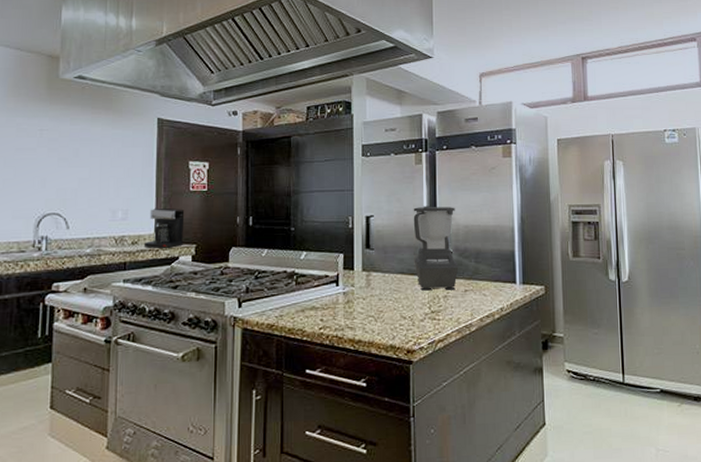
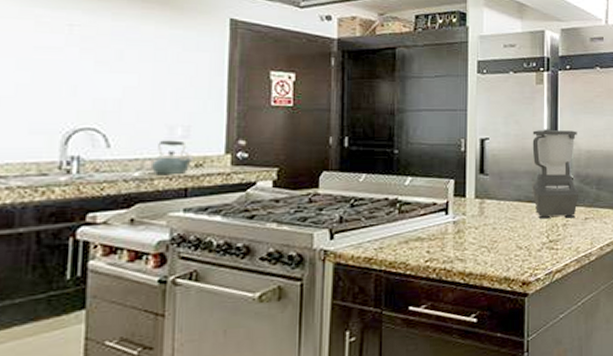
kettle: none [99,222,132,252] -> present [152,140,195,175]
coffee maker: present [145,208,185,248] -> none [212,126,264,172]

